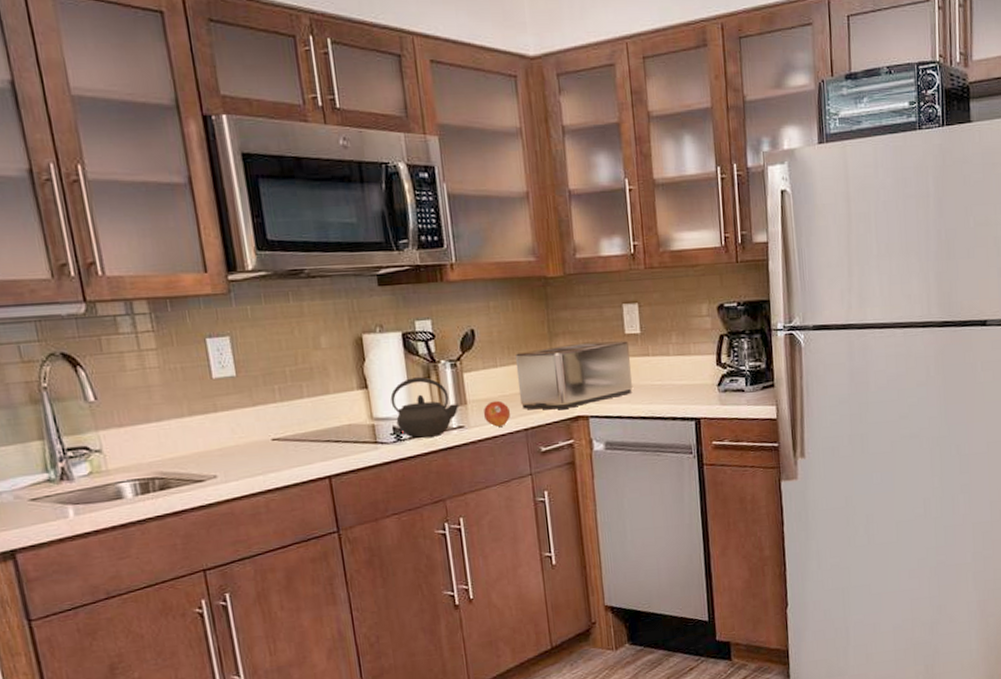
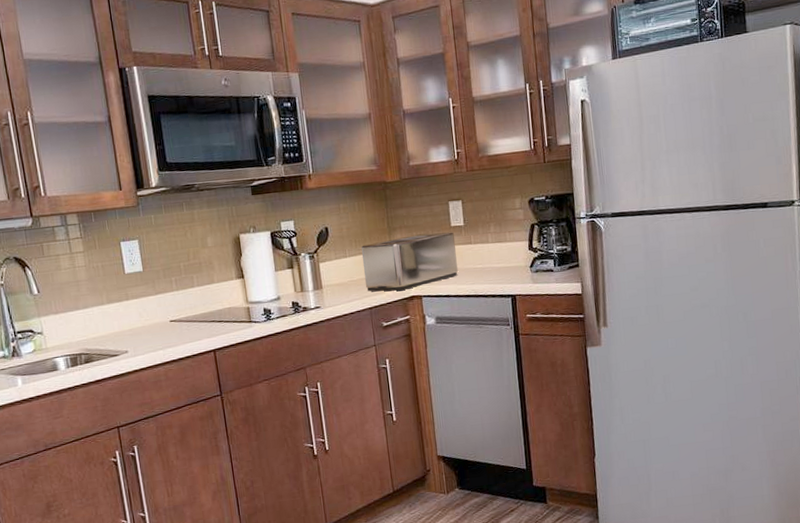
kettle: present [390,377,459,438] -> none [262,267,316,318]
fruit: present [483,400,511,427] -> none [335,285,358,307]

